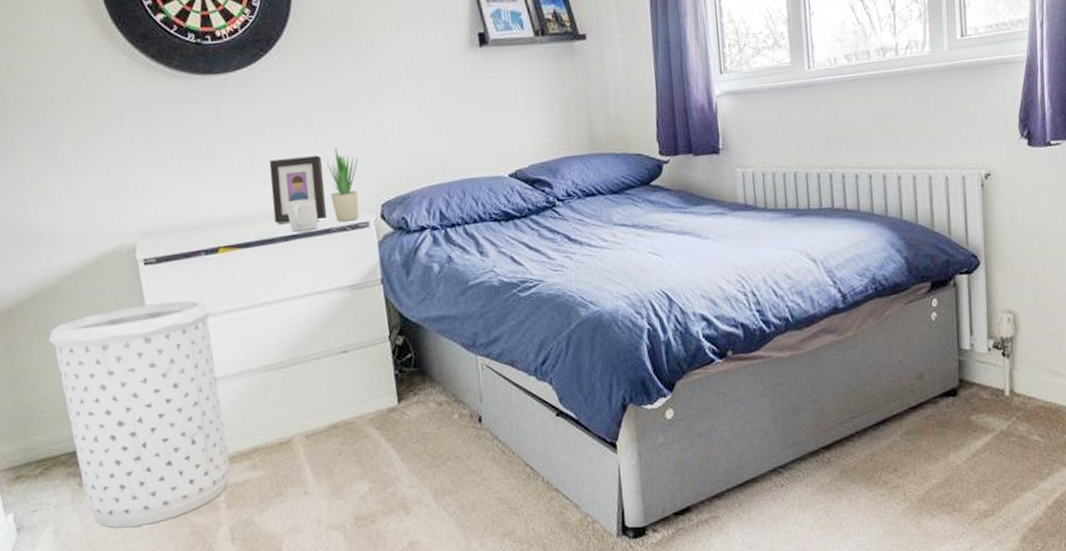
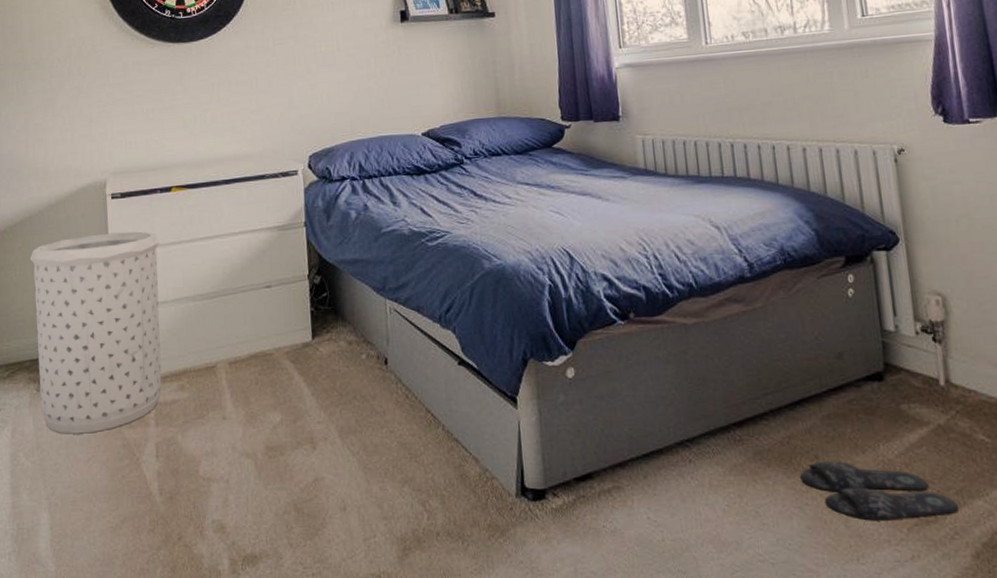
picture frame: present [269,155,327,224] -> none [218,111,263,169]
mug: present [285,198,319,232] -> none [229,147,255,176]
potted plant: present [327,147,359,222] -> none [266,105,292,170]
slippers: none [880,471,1013,521] -> present [800,461,960,521]

